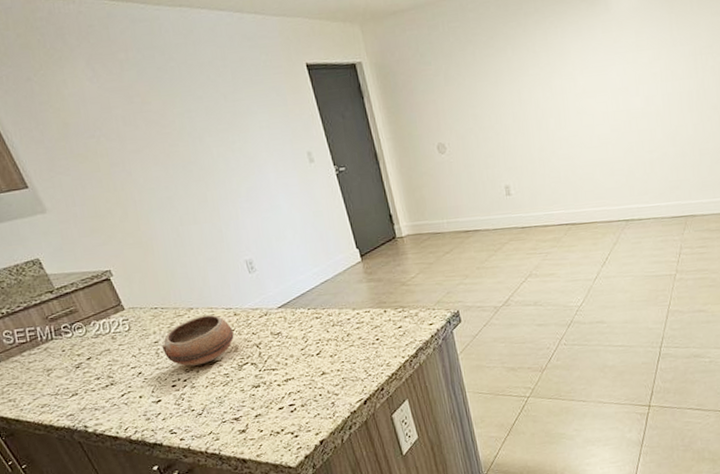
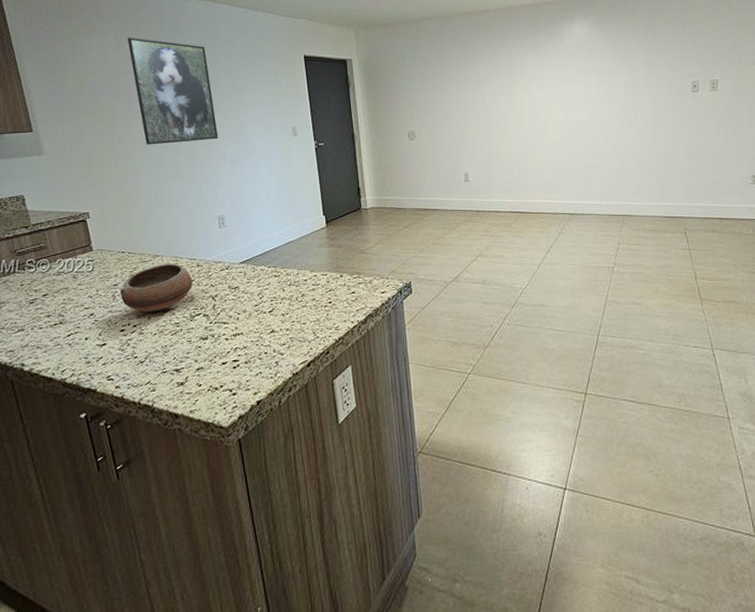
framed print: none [102,63,228,190] -> present [127,37,218,145]

